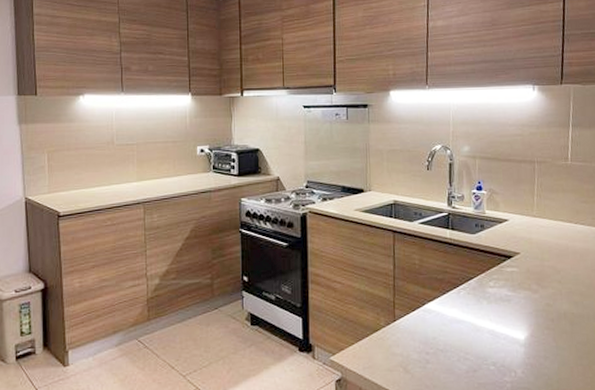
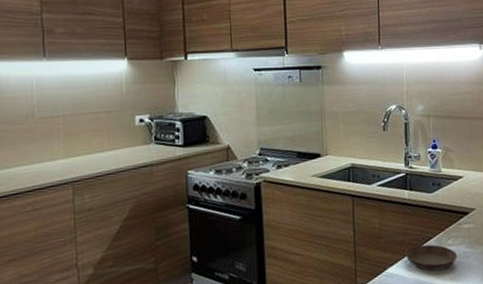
saucer: none [443,284,498,311] -> present [404,244,457,271]

